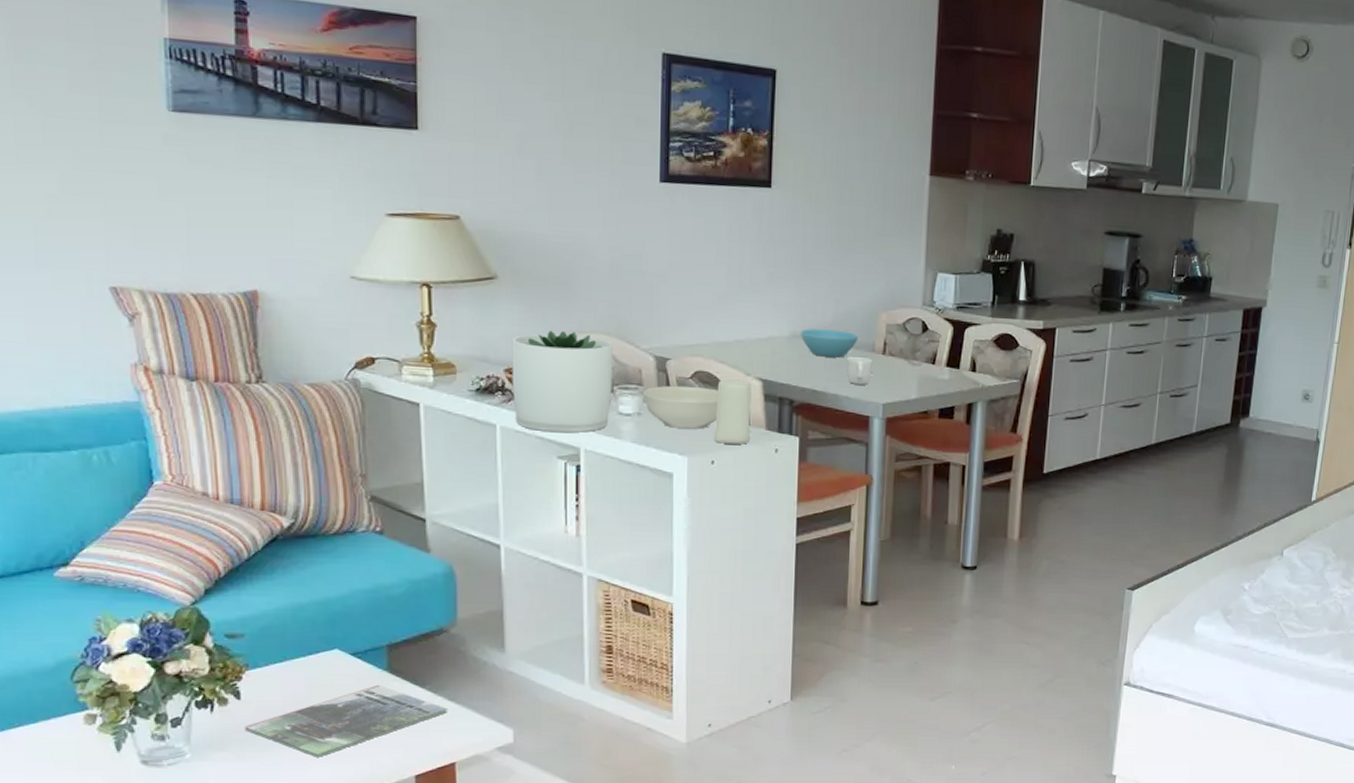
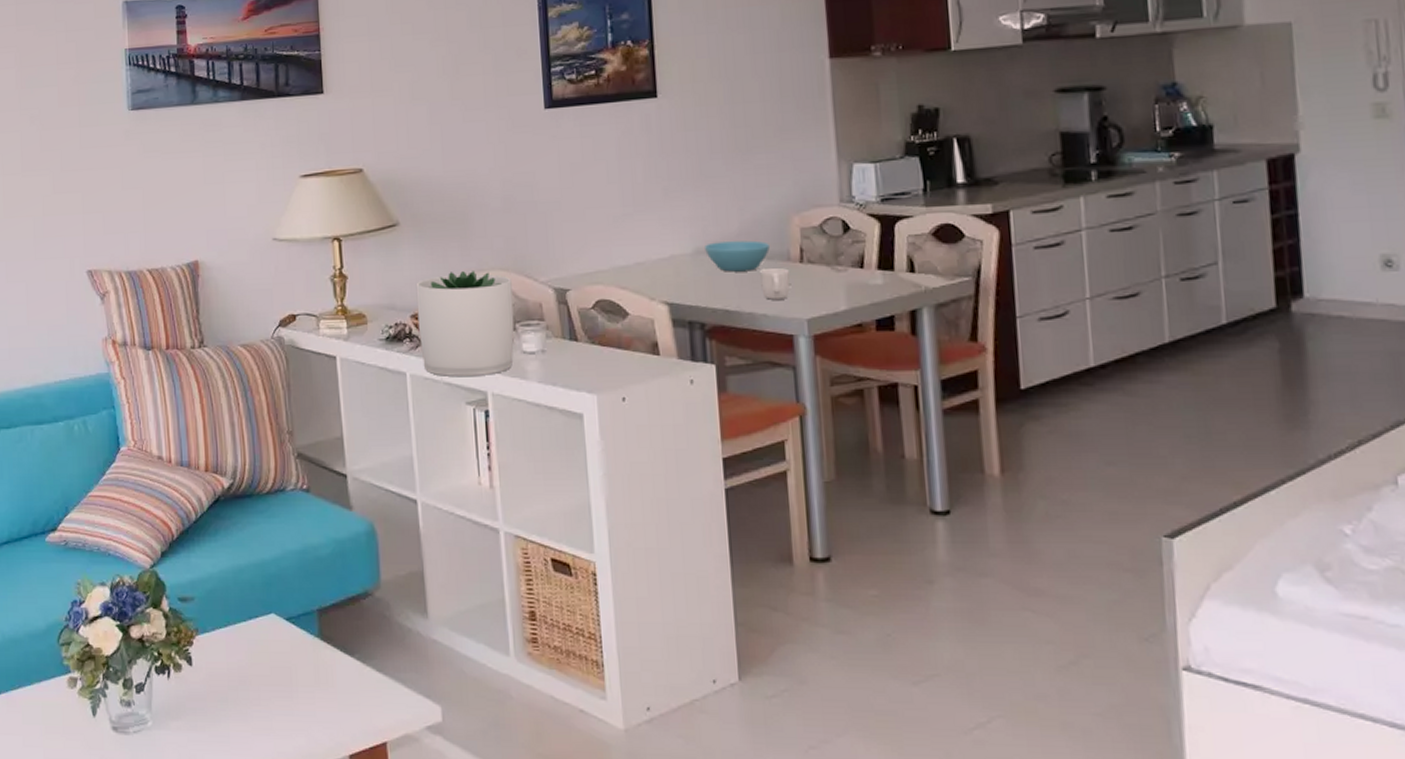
magazine: present [244,684,449,757] -> none [196,652,377,730]
bowl: present [643,385,718,429] -> none [545,316,625,364]
candle: present [714,379,751,444] -> none [621,306,662,378]

